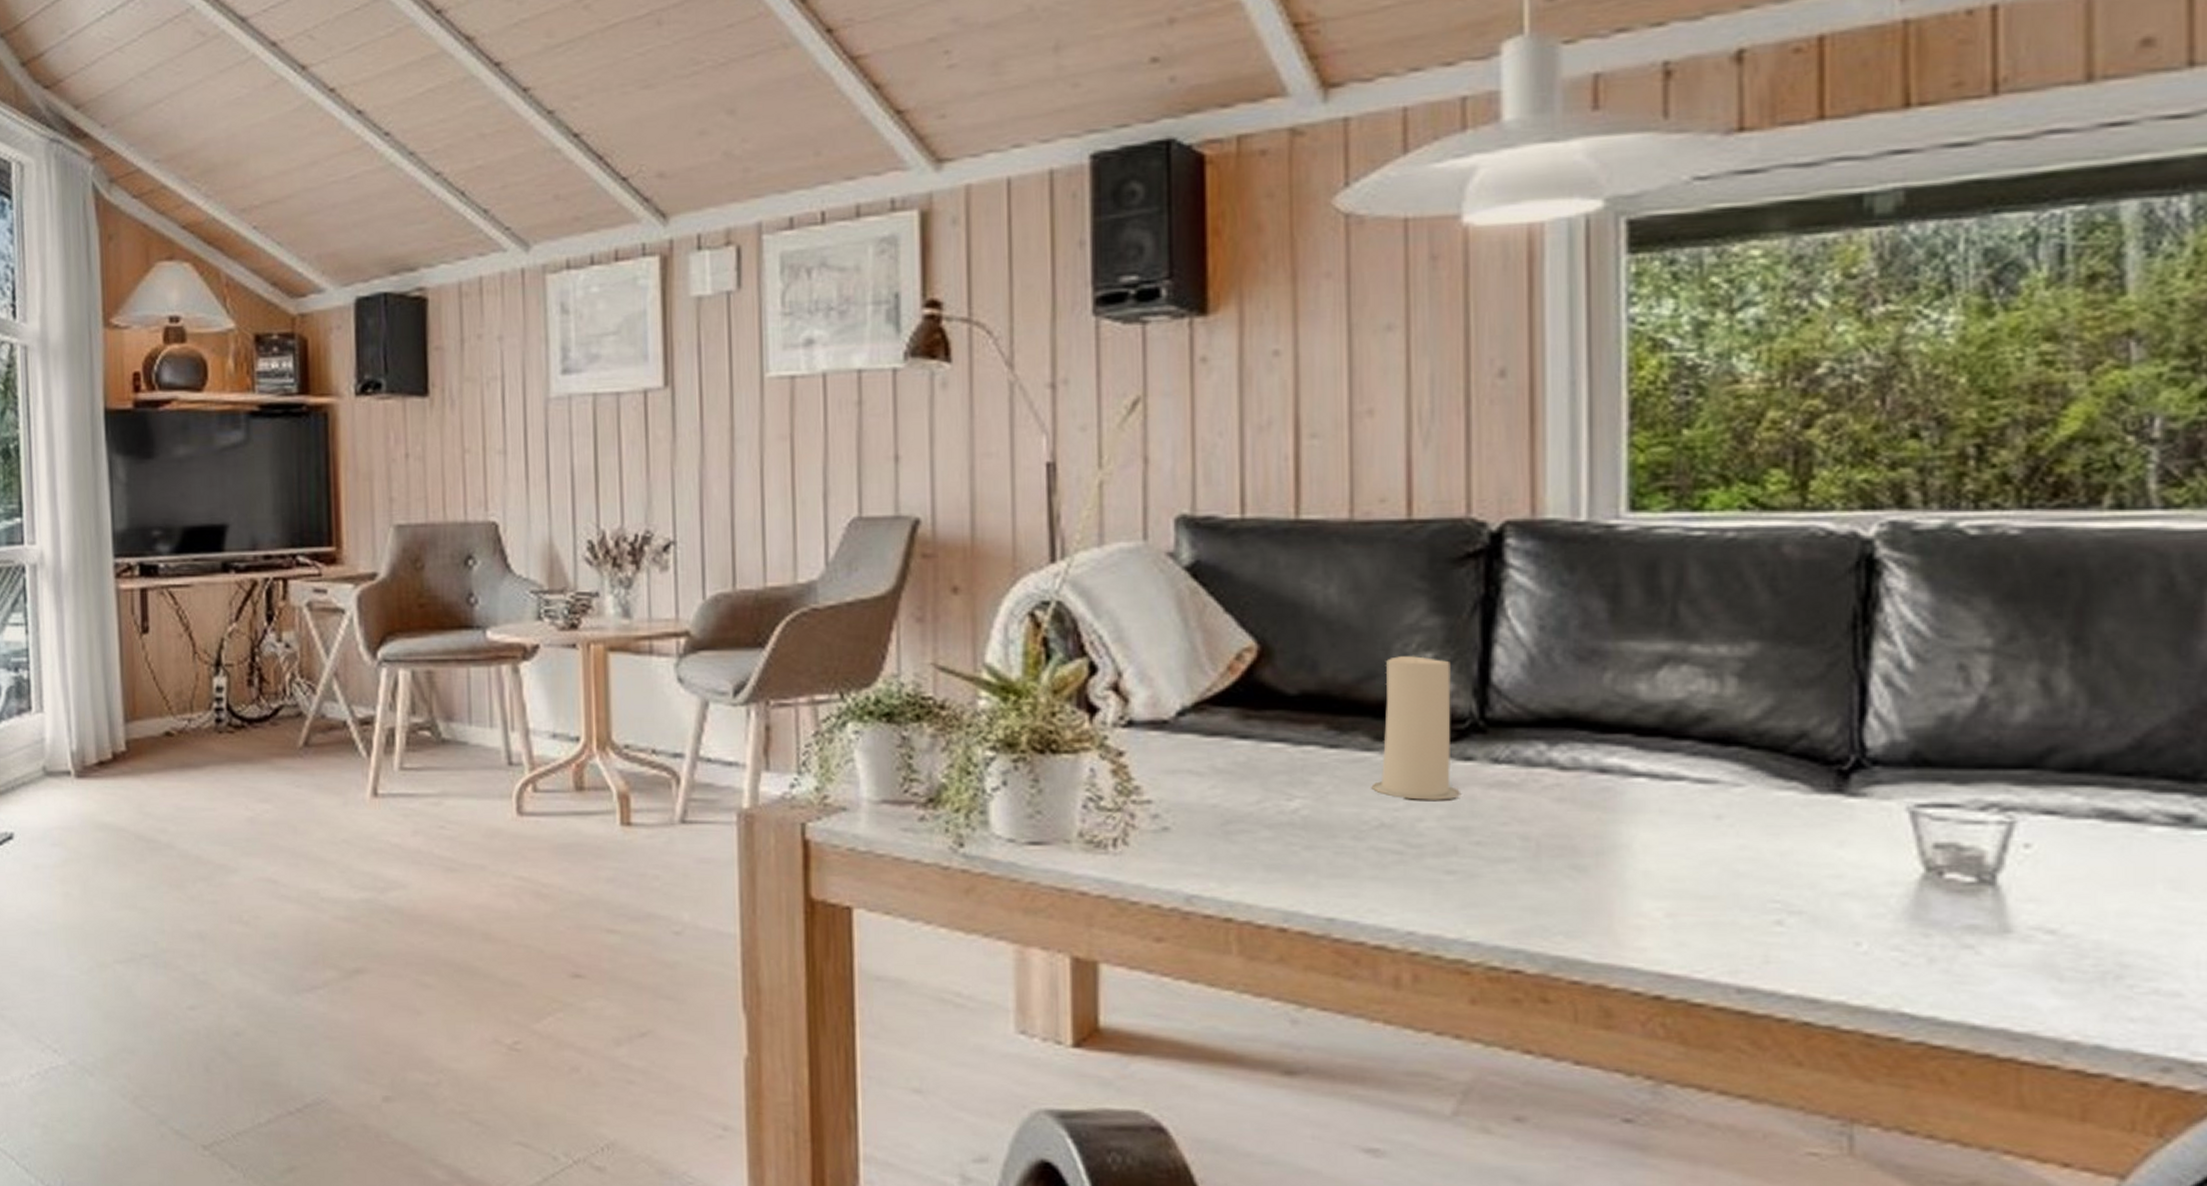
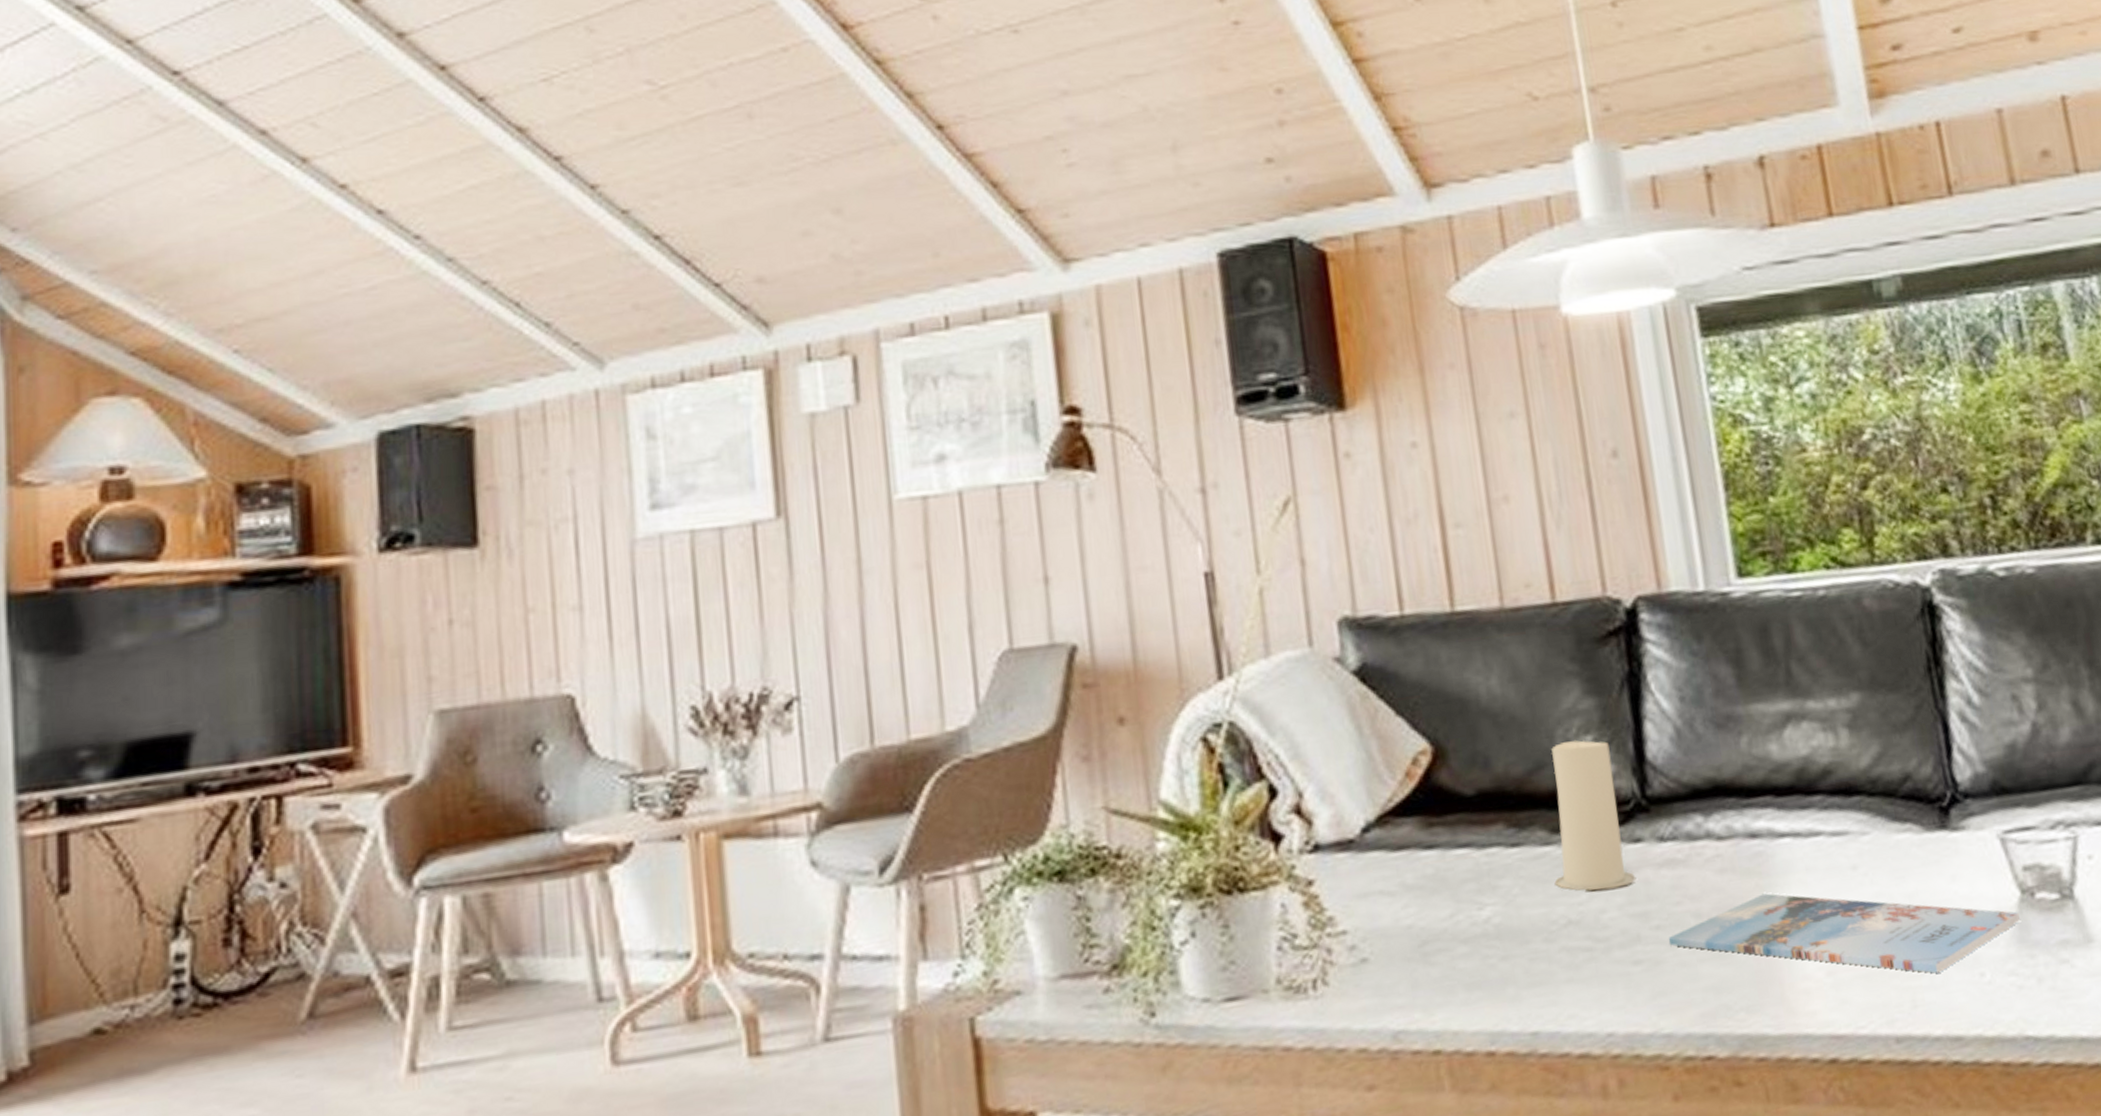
magazine: none [1488,828,1918,934] -> present [1668,893,2020,974]

